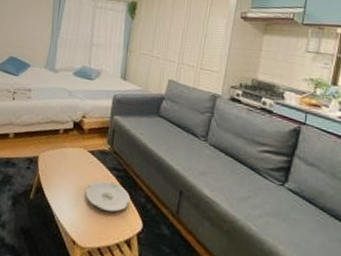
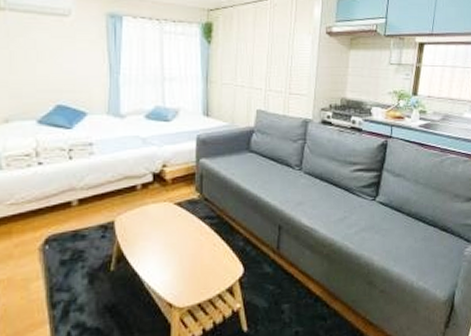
plate: present [85,180,131,212] -> none [176,231,228,264]

